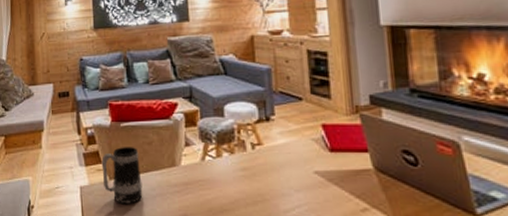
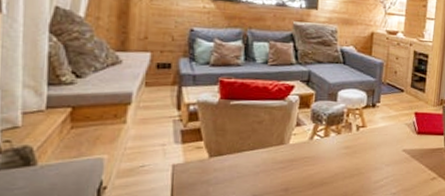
mug: present [101,147,143,204] -> none [202,125,247,181]

